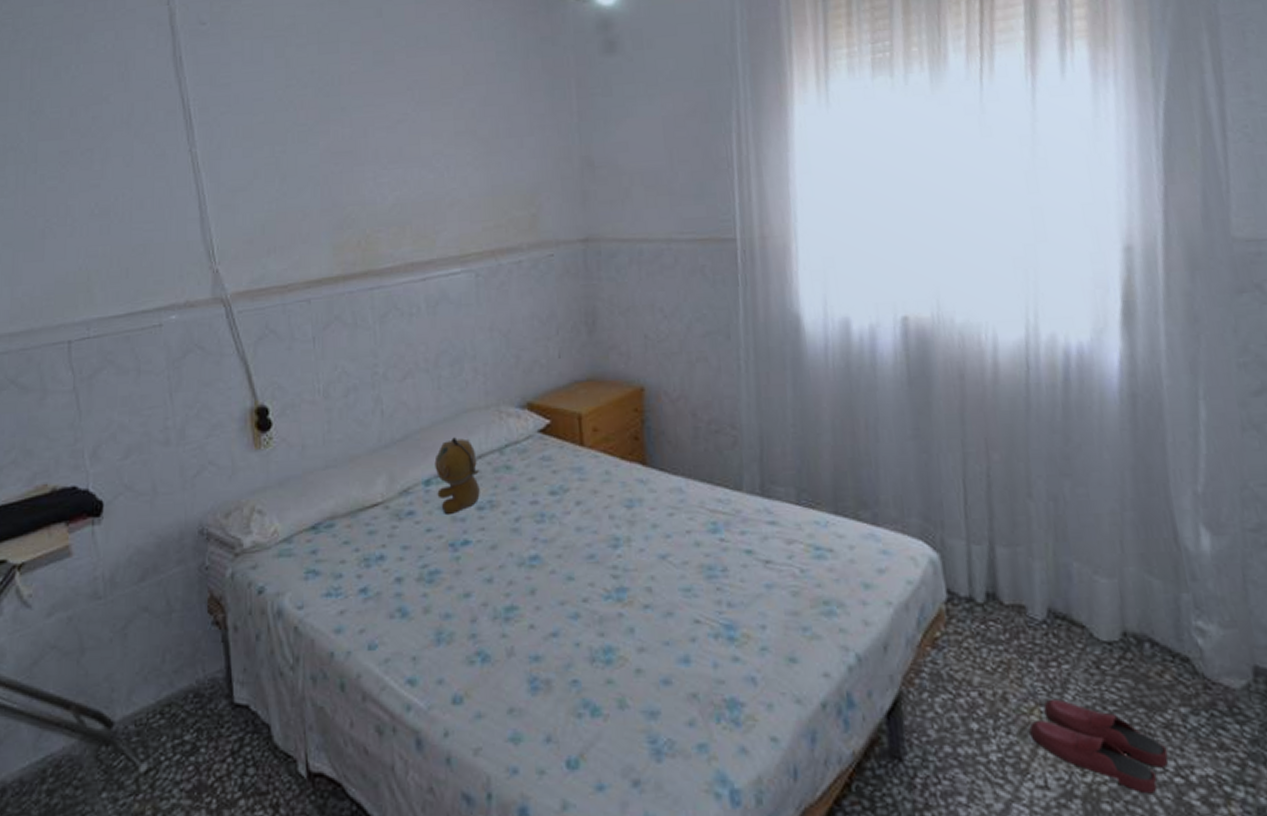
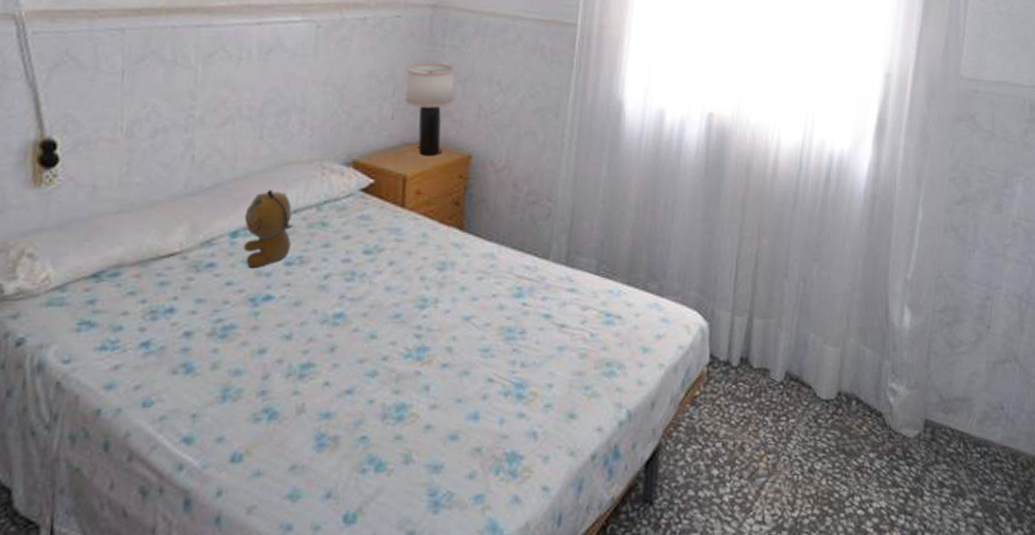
table lamp: none [566,296,620,392] -> present [404,62,456,156]
slippers: present [1029,698,1169,794] -> none [757,447,856,525]

